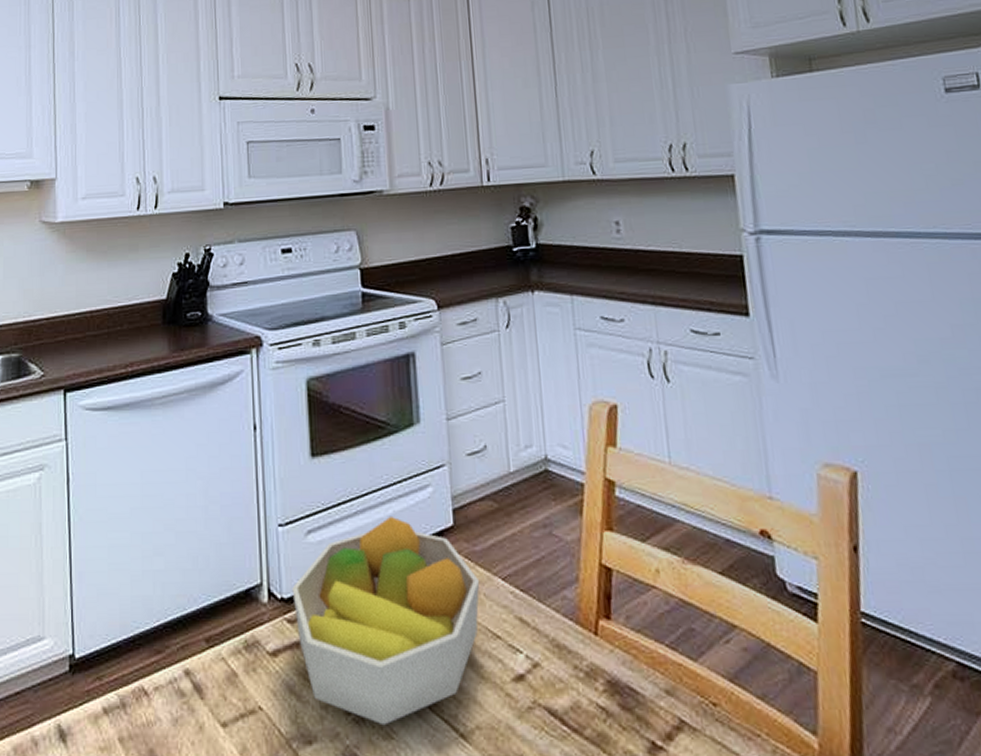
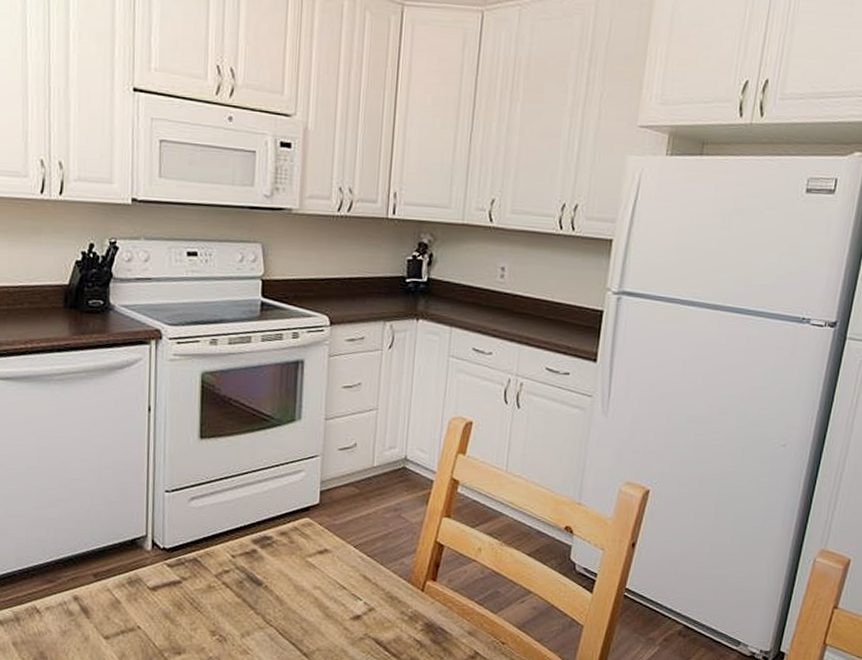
fruit bowl: present [292,515,480,726] -> none [173,491,335,645]

